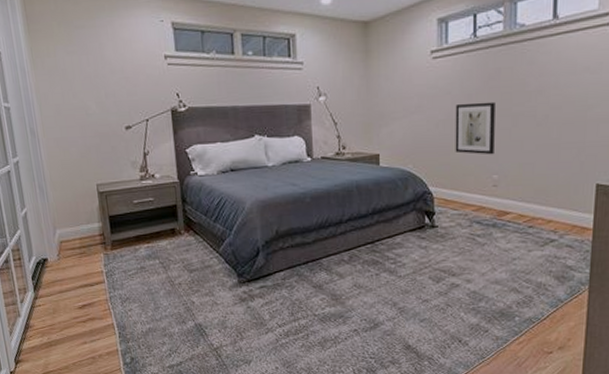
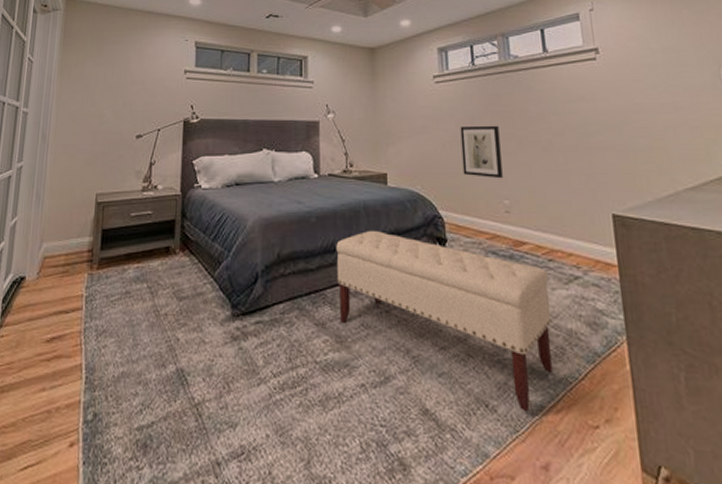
bench: none [330,208,526,345] -> present [336,231,553,413]

